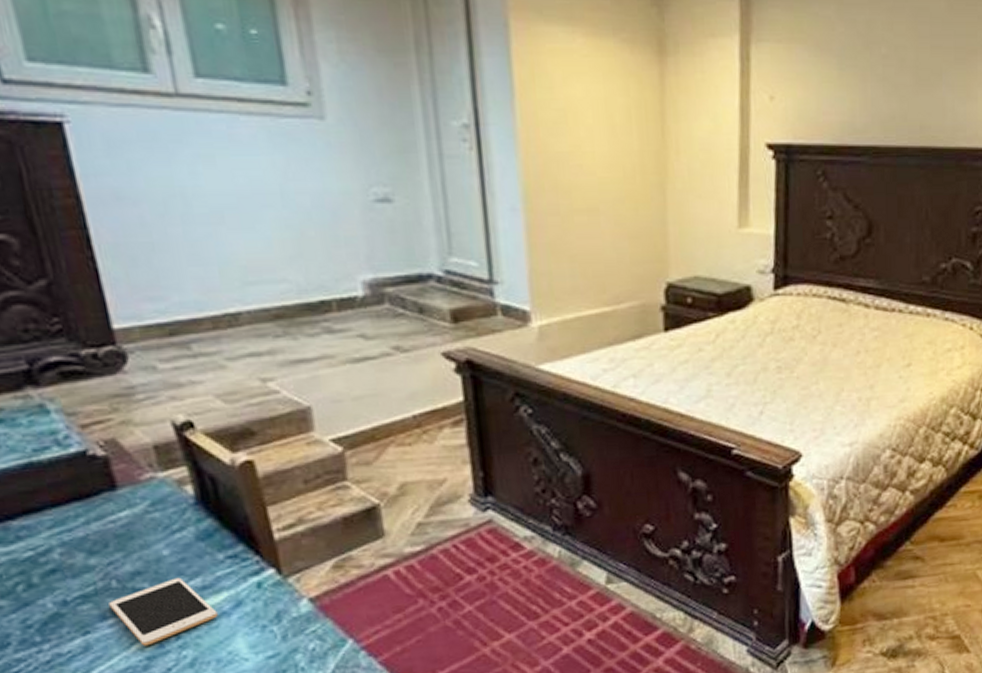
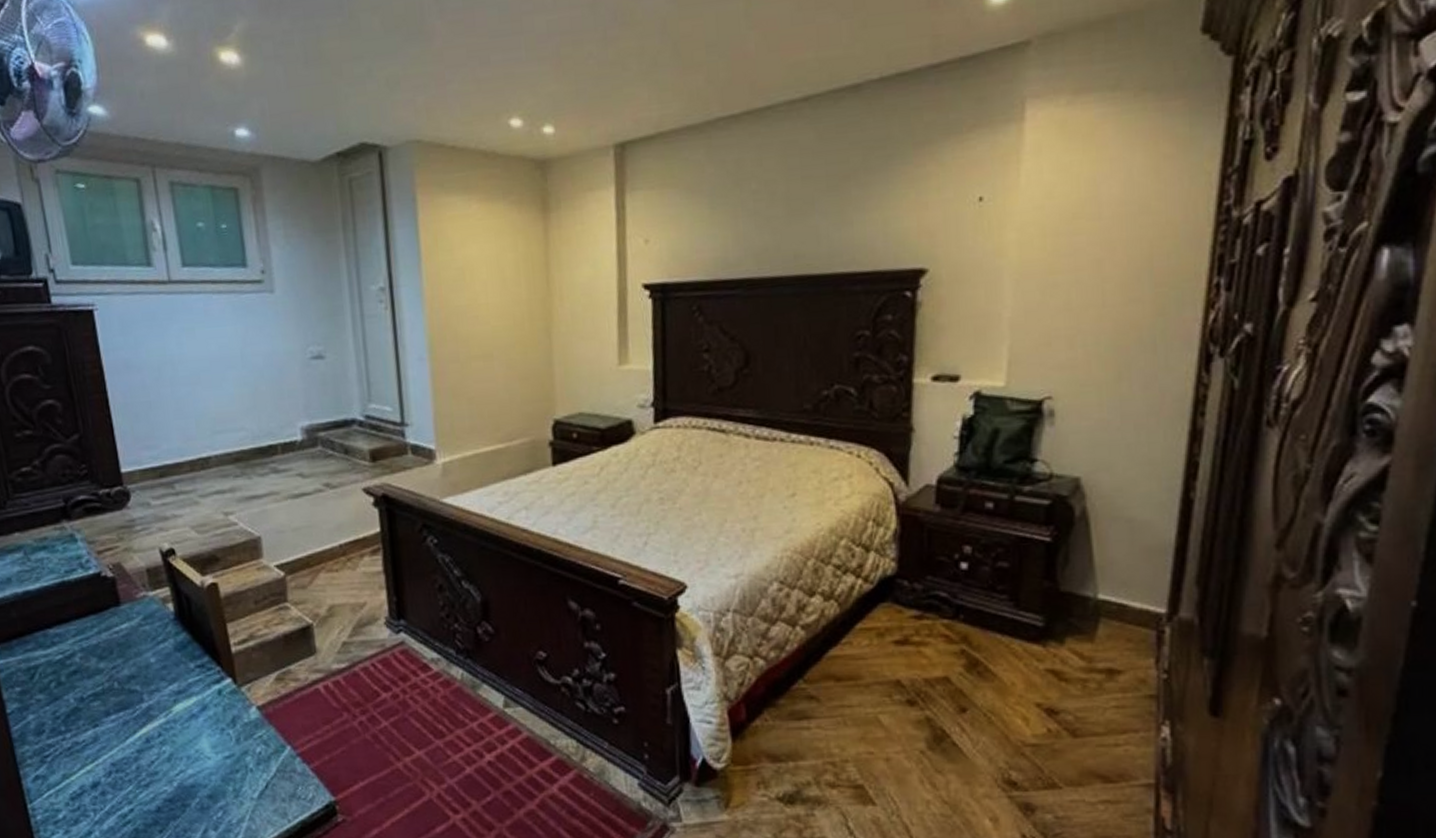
cell phone: present [109,577,218,646] -> none [112,682,189,740]

